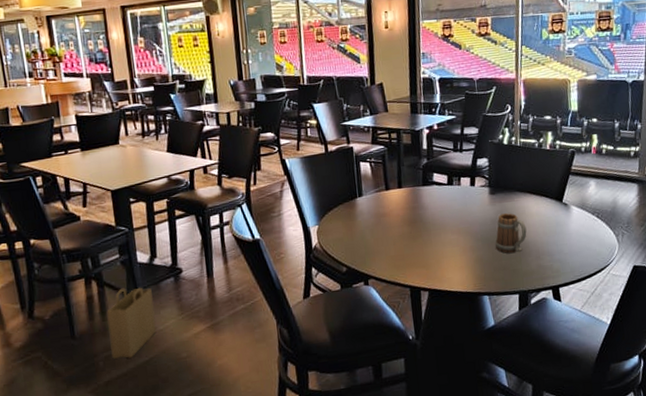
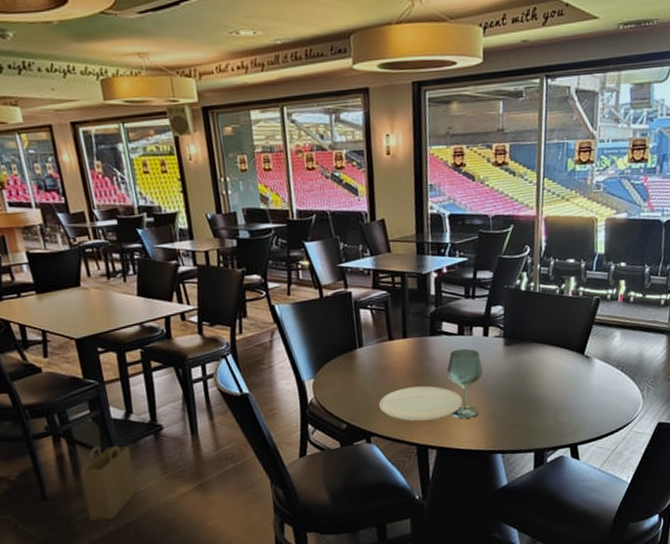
plate: none [376,231,453,265] -> present [378,386,463,422]
wine glass: none [437,197,470,263] -> present [446,348,483,419]
beer mug: present [495,213,527,254] -> none [510,366,545,410]

